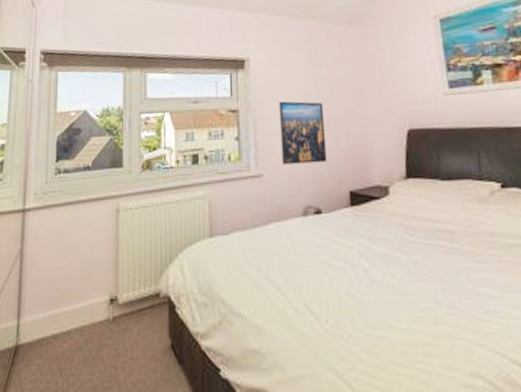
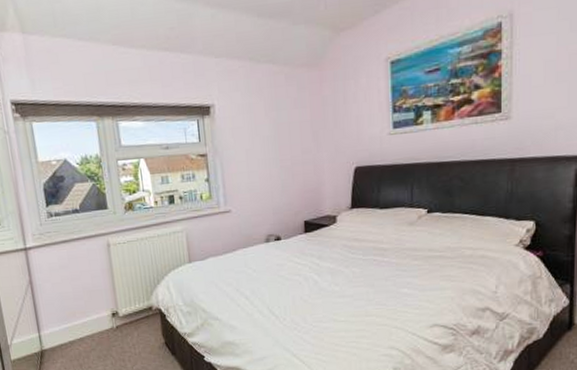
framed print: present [278,101,328,165] -> none [242,144,286,201]

